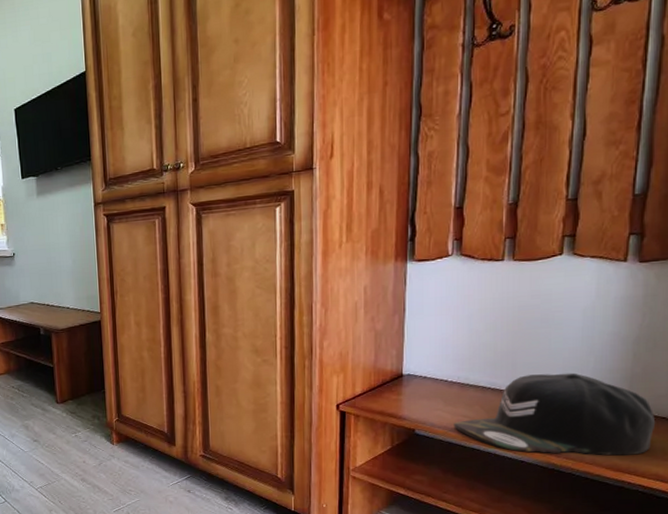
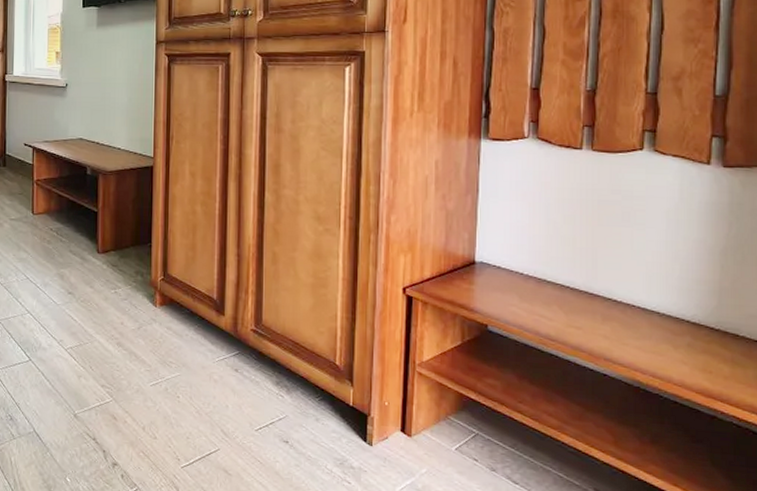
baseball cap: present [453,372,656,456] -> none [530,277,748,381]

